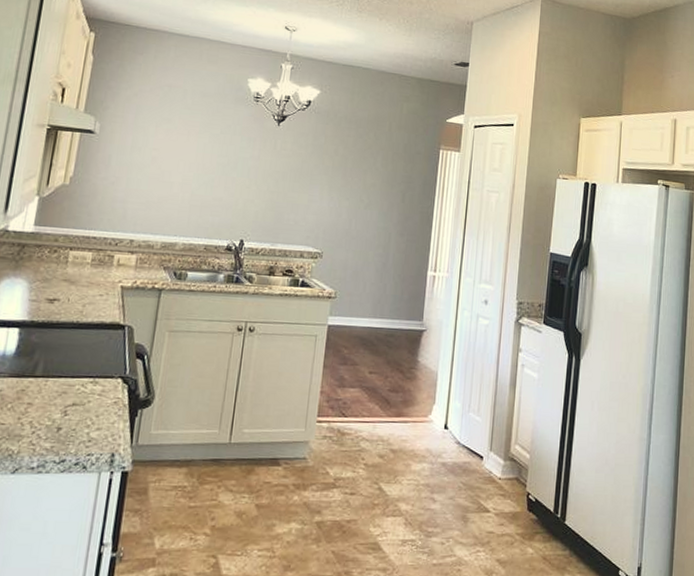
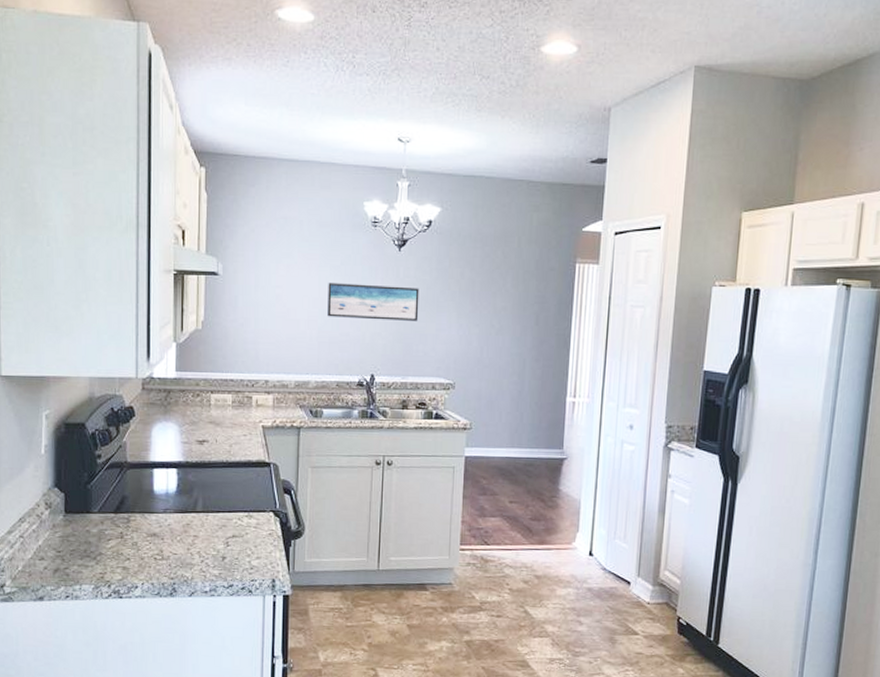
wall art: none [202,149,295,191] -> present [327,283,419,321]

